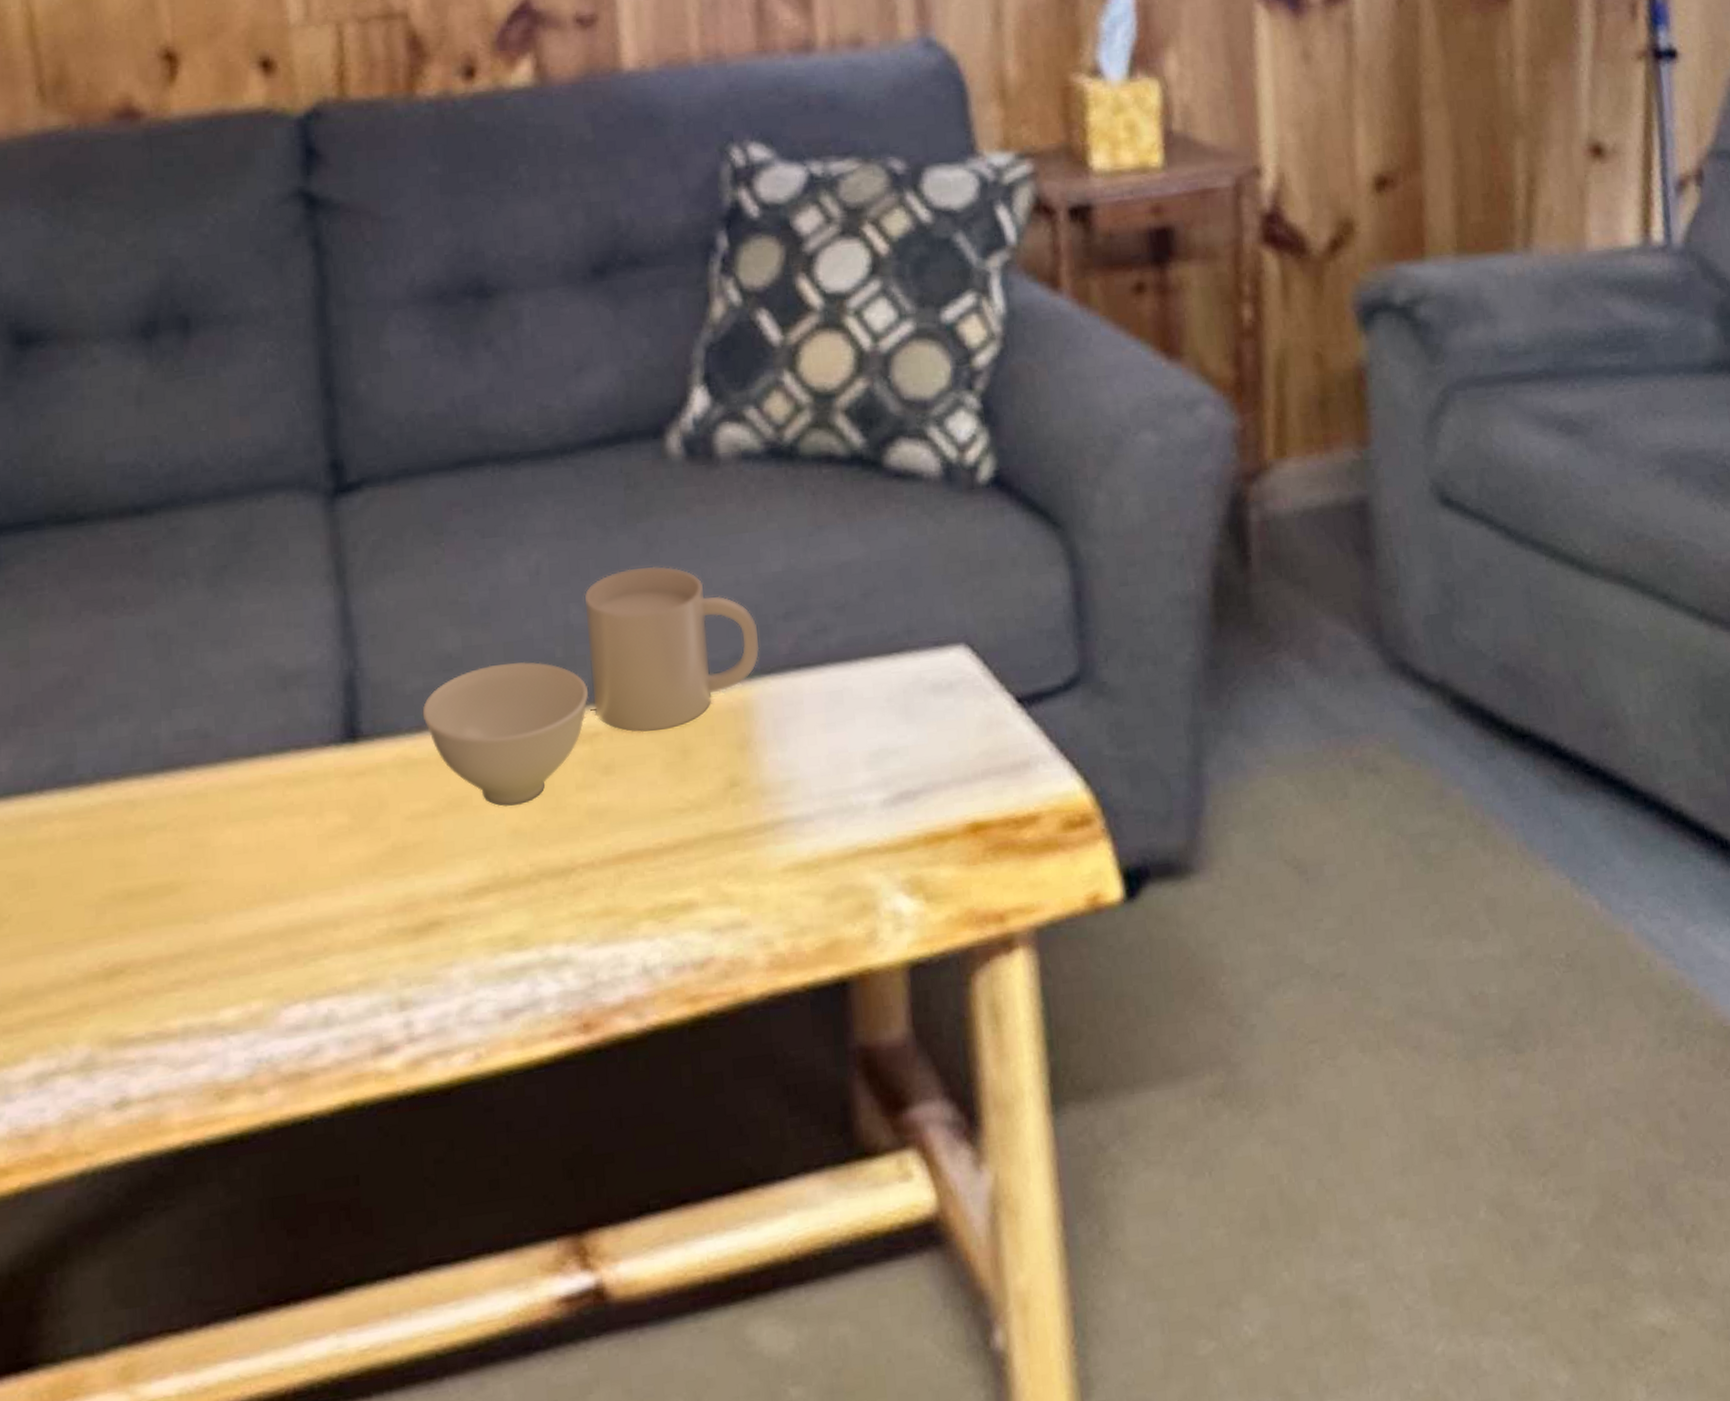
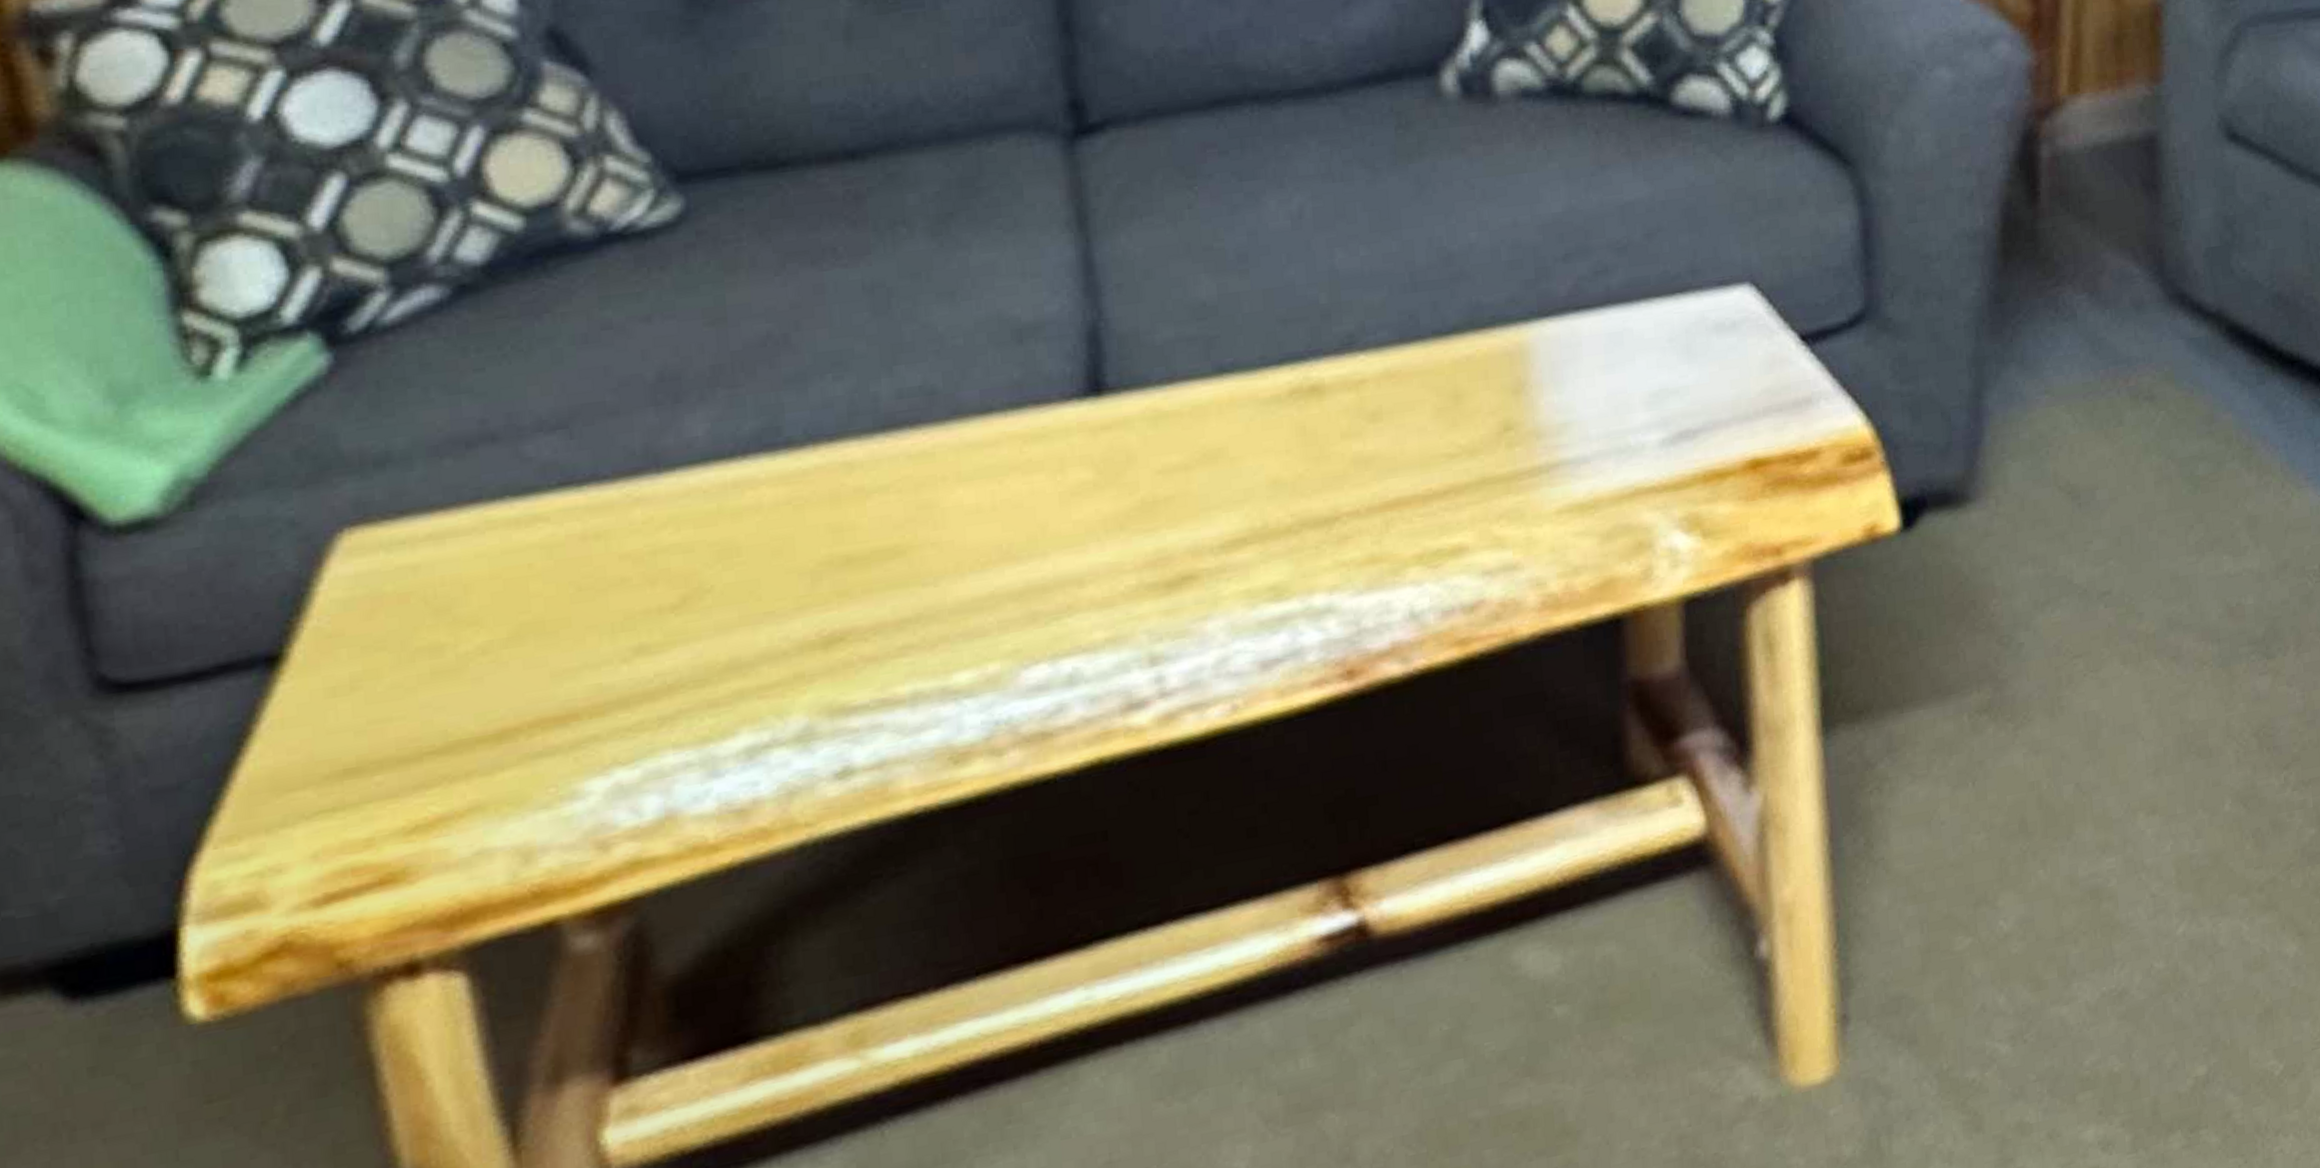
bowl: present [422,662,589,806] -> none [1173,309,1356,457]
mug: present [584,566,760,733] -> none [1350,208,1537,379]

